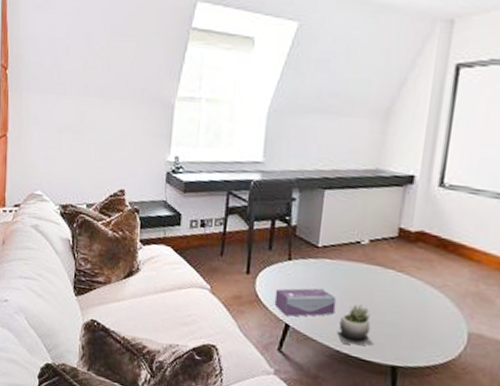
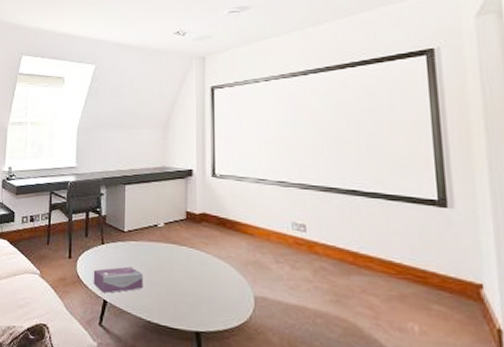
succulent plant: present [338,304,373,346] -> none [148,278,178,315]

